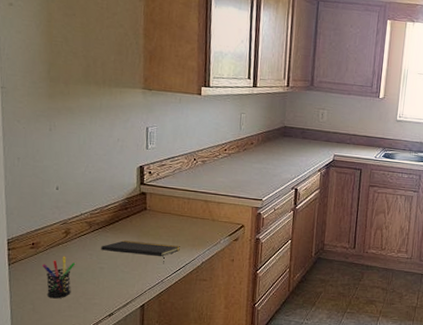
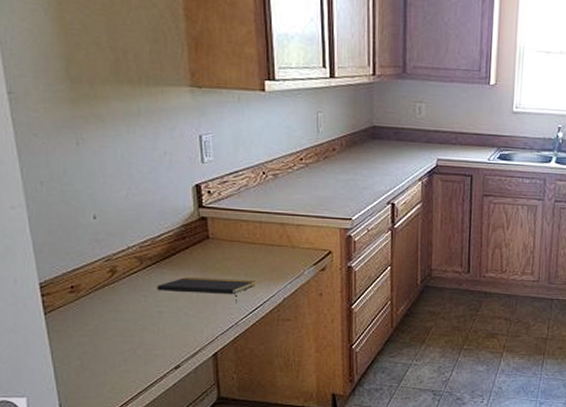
pen holder: present [42,256,76,299] -> none [87,300,128,352]

